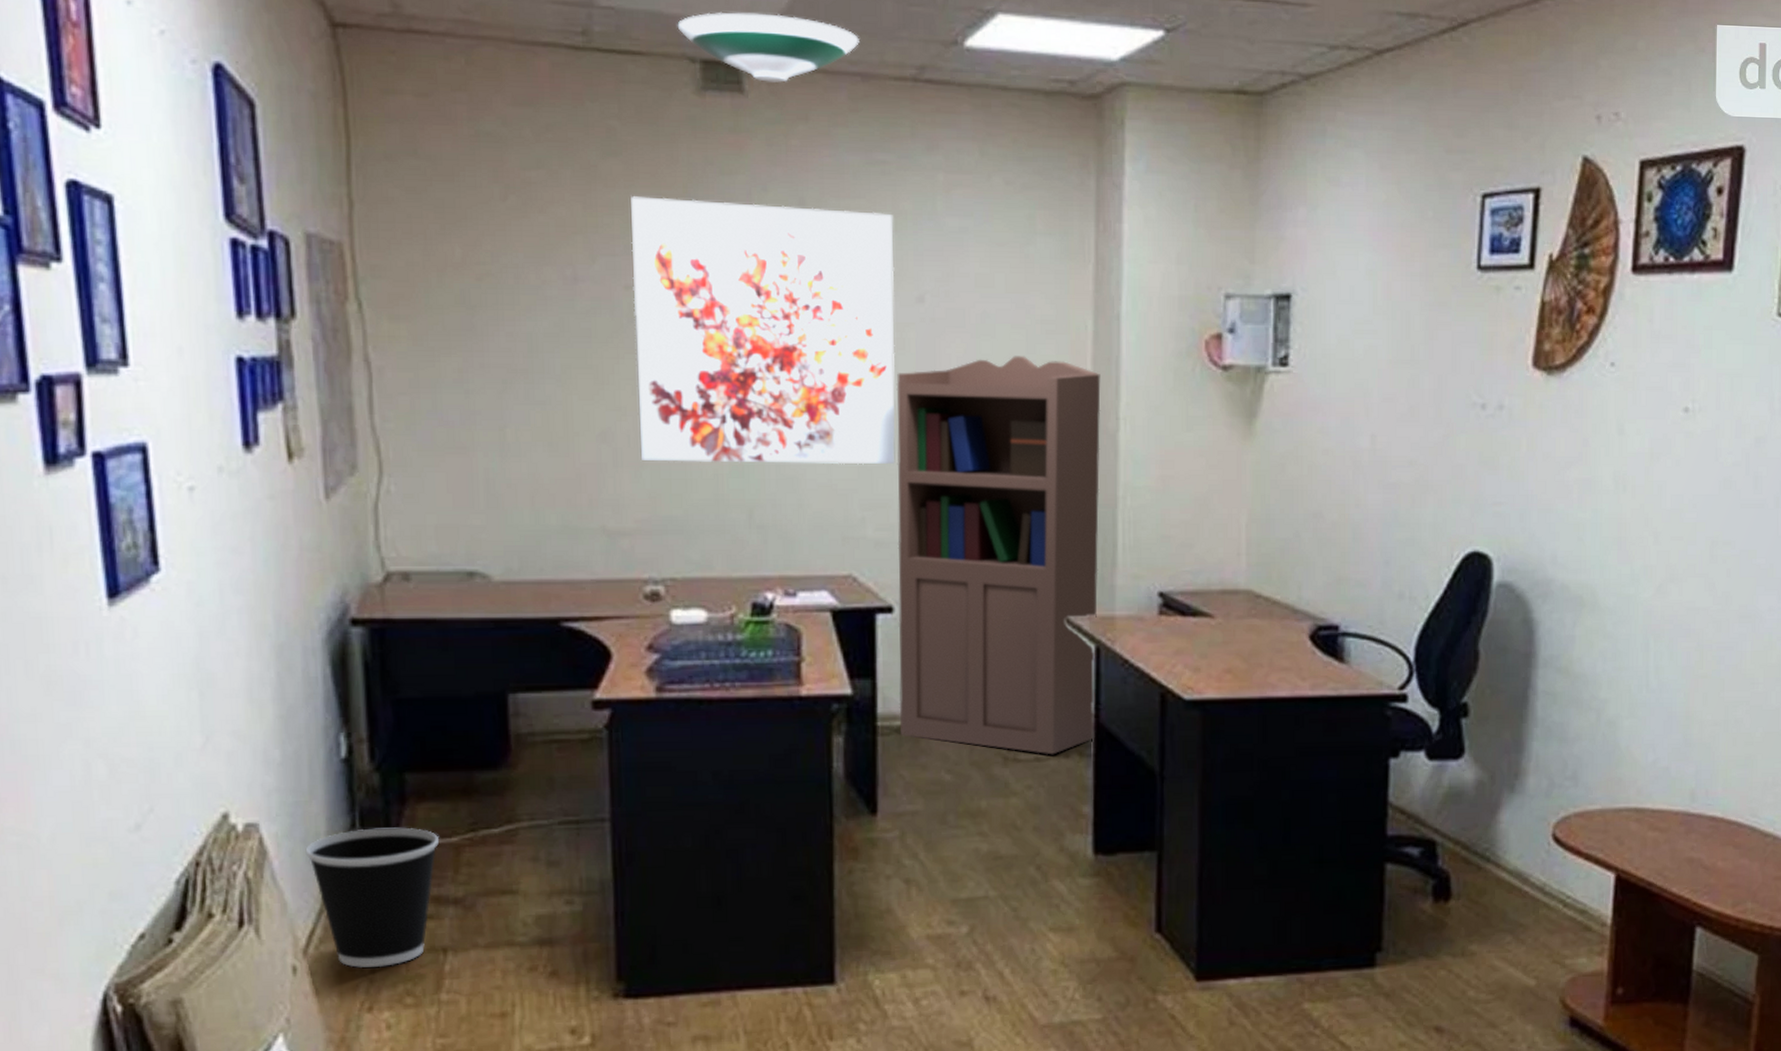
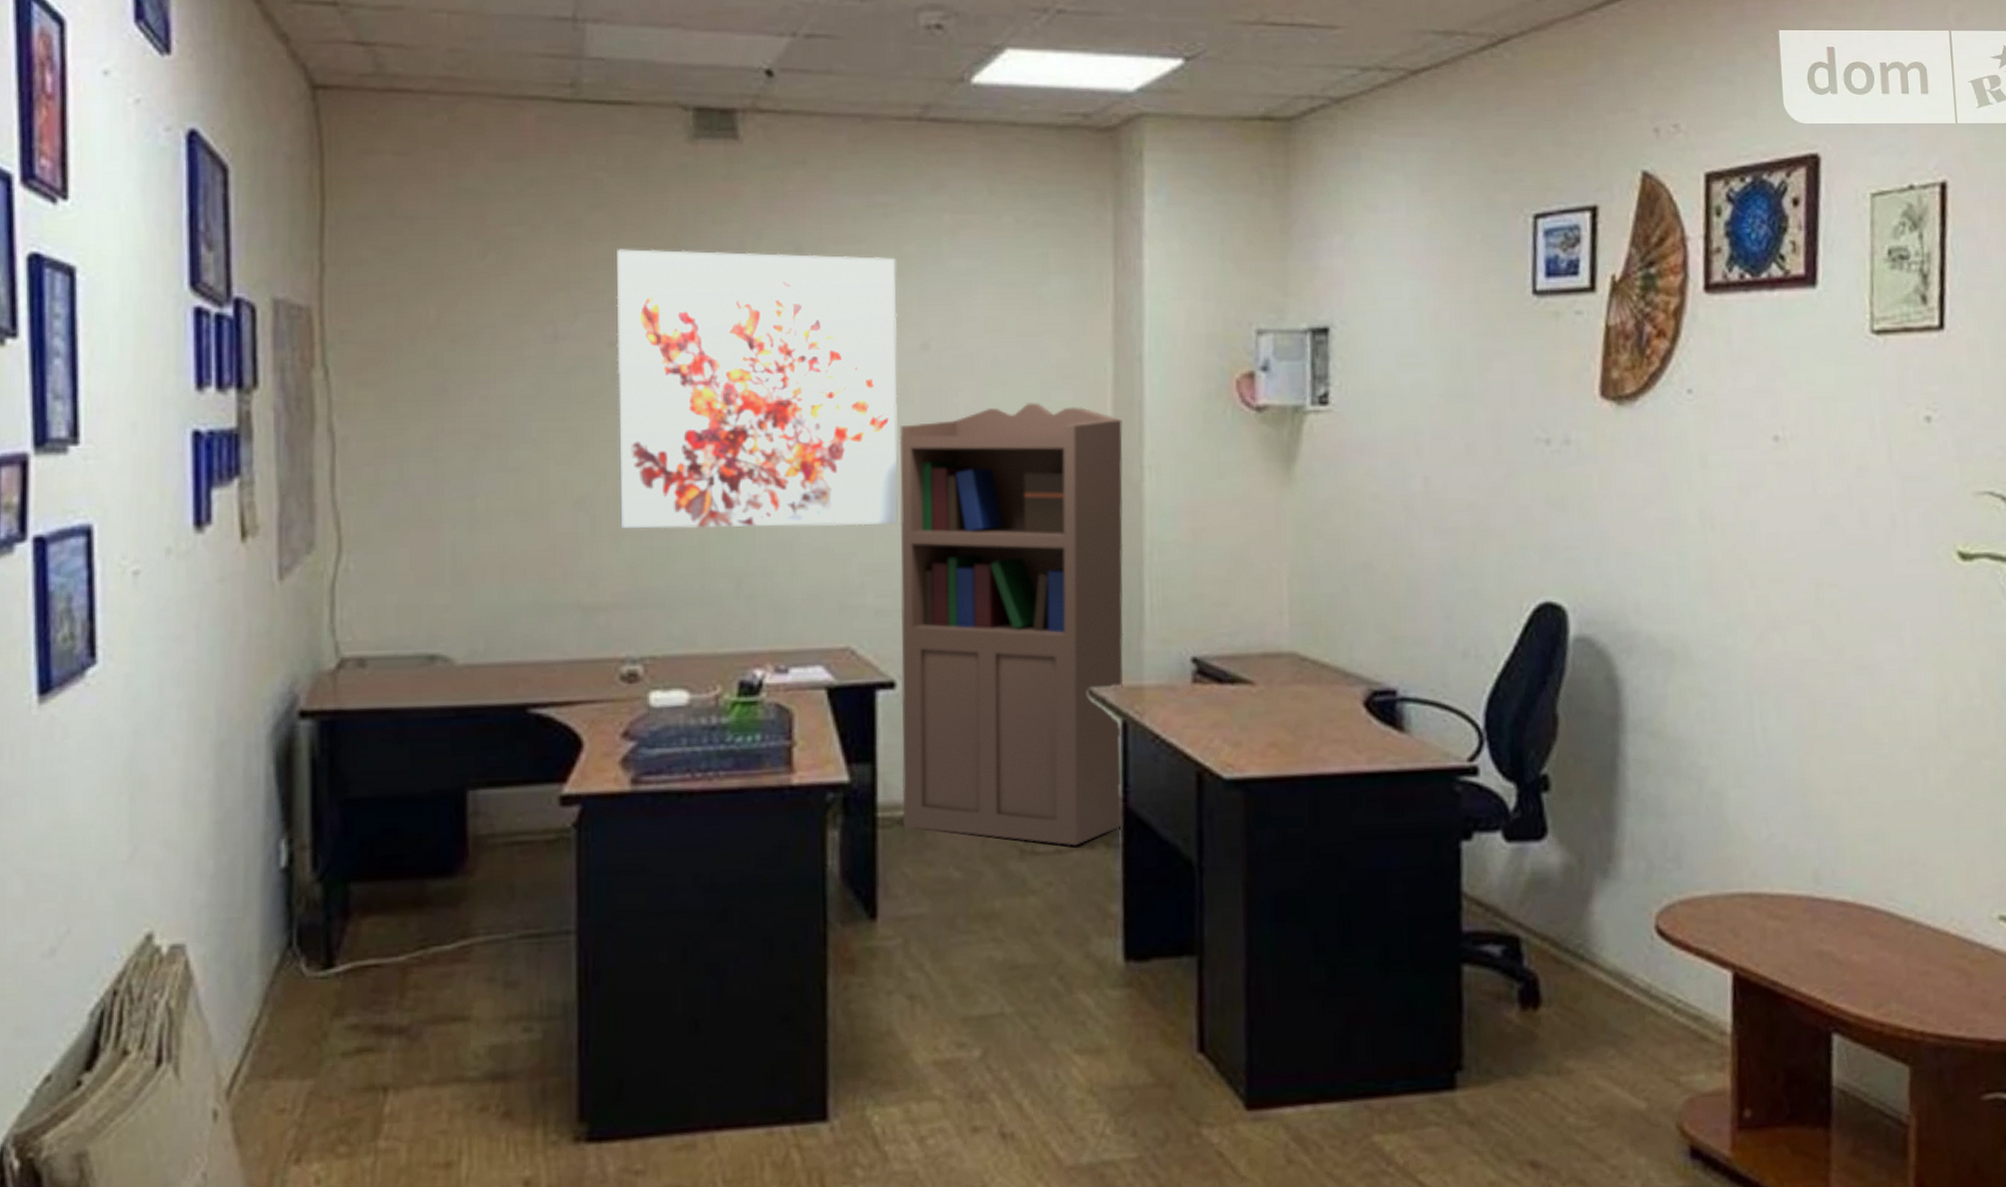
wastebasket: present [305,827,440,968] -> none [235,945,385,1111]
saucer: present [677,12,859,83] -> none [669,58,861,127]

